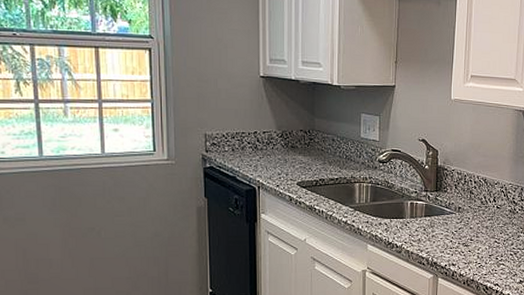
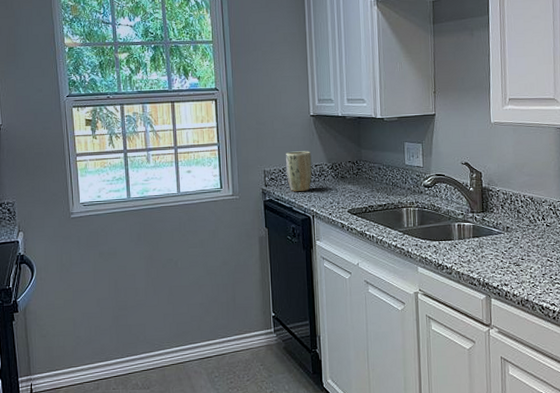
plant pot: none [229,115,260,160] -> present [285,151,312,192]

